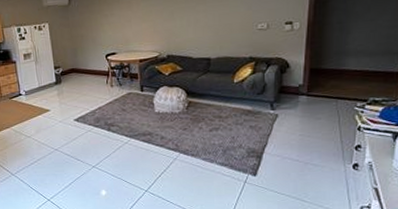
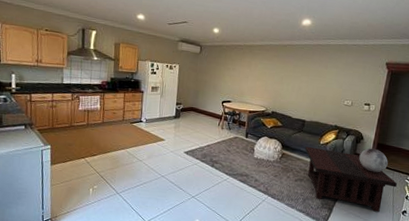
coffee table: none [215,87,343,152] -> present [305,146,397,212]
decorative globe: none [287,75,327,106] -> present [359,148,388,173]

